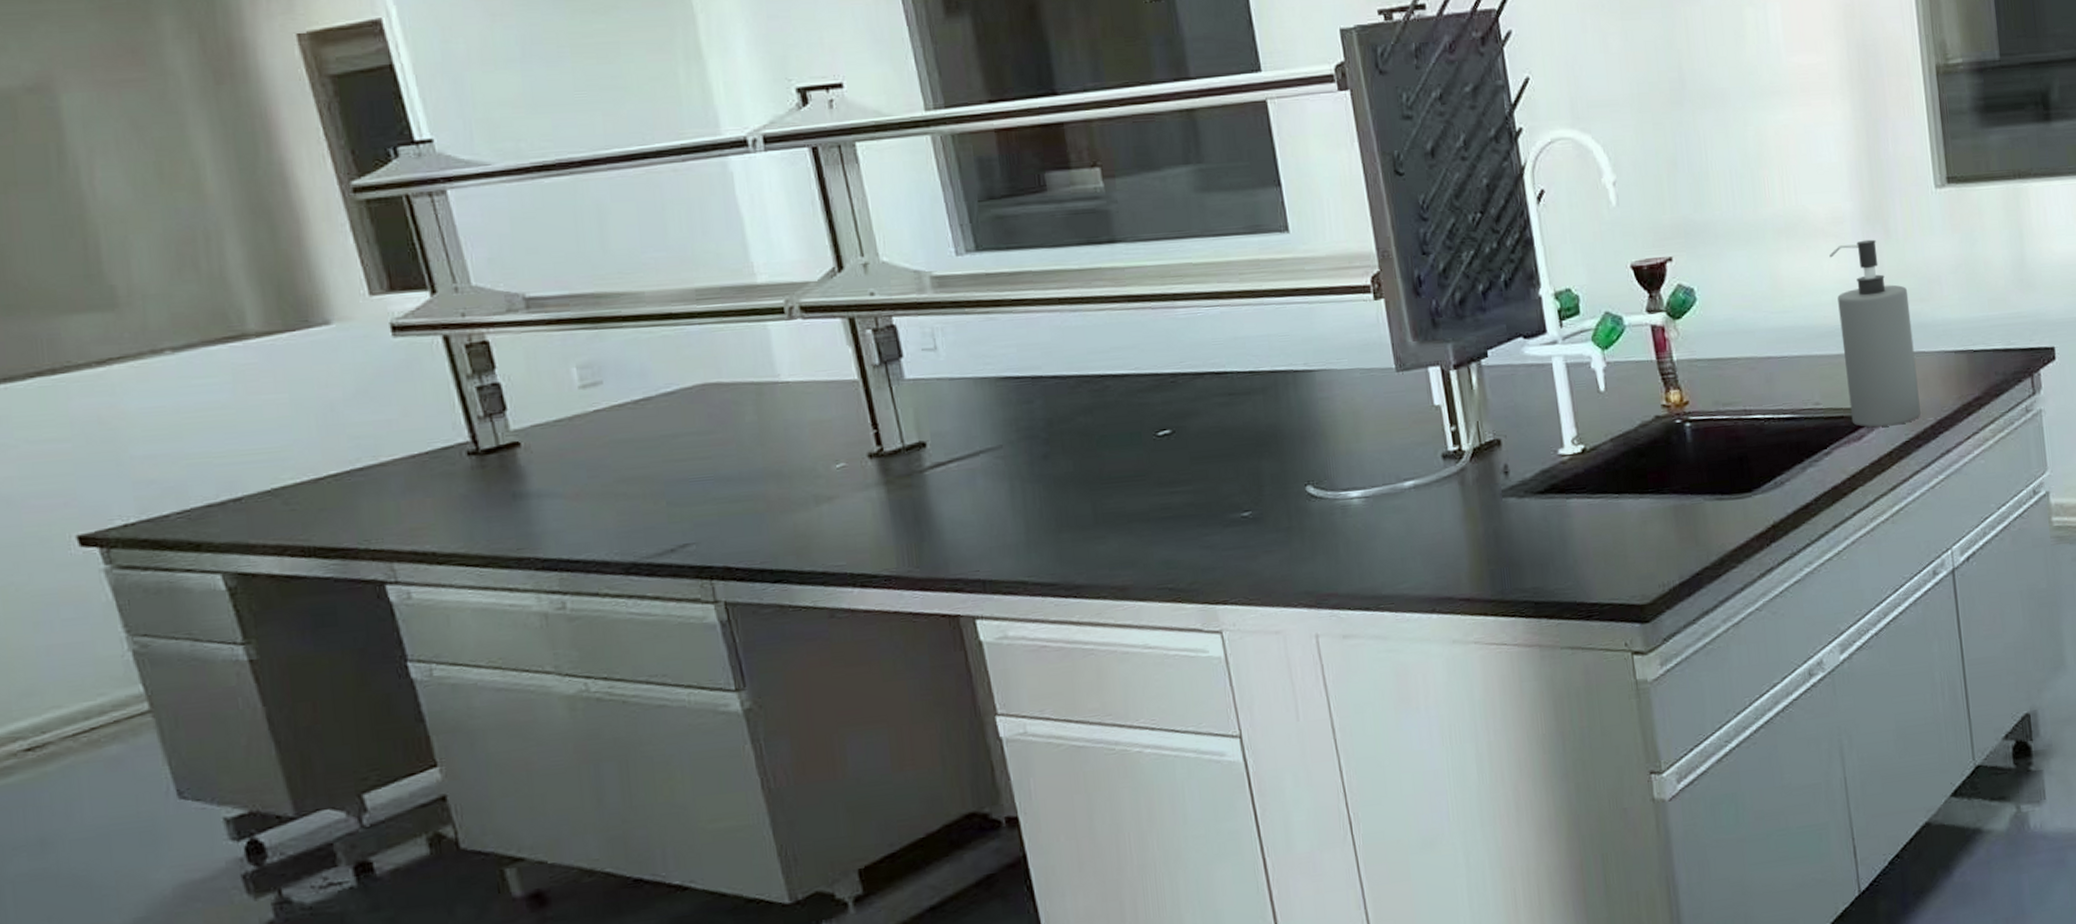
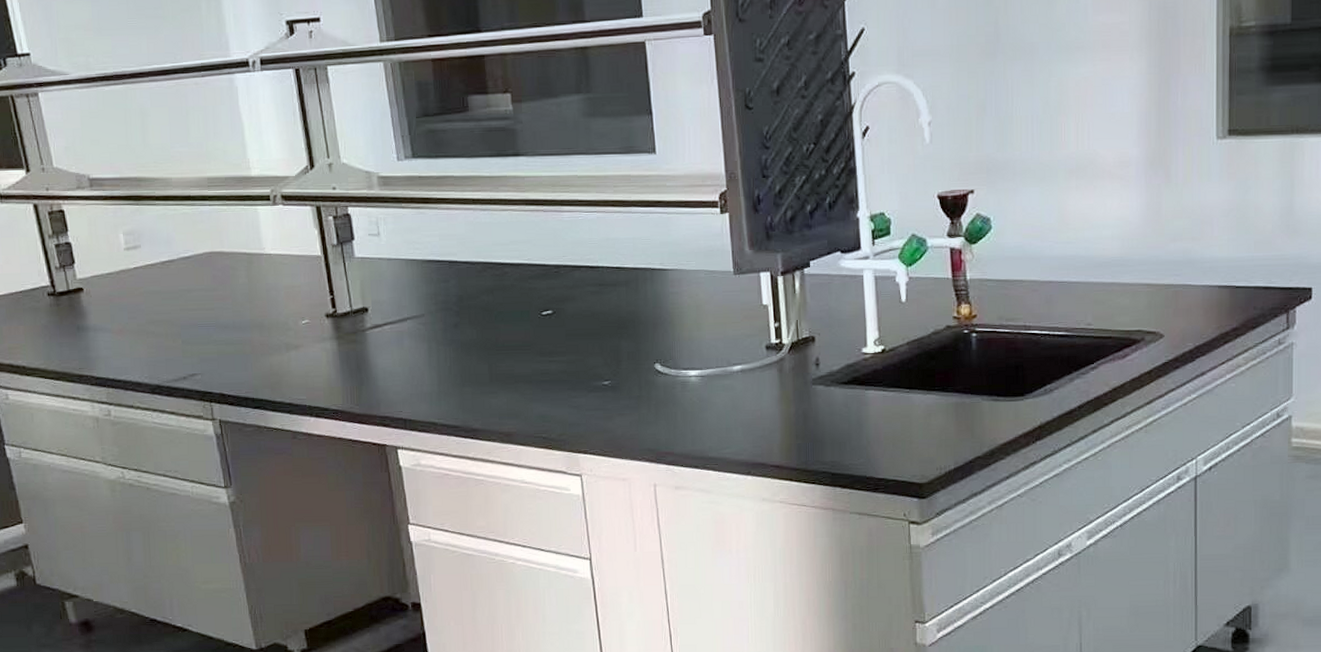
soap dispenser: present [1829,239,1921,428] -> none [1113,182,1181,349]

